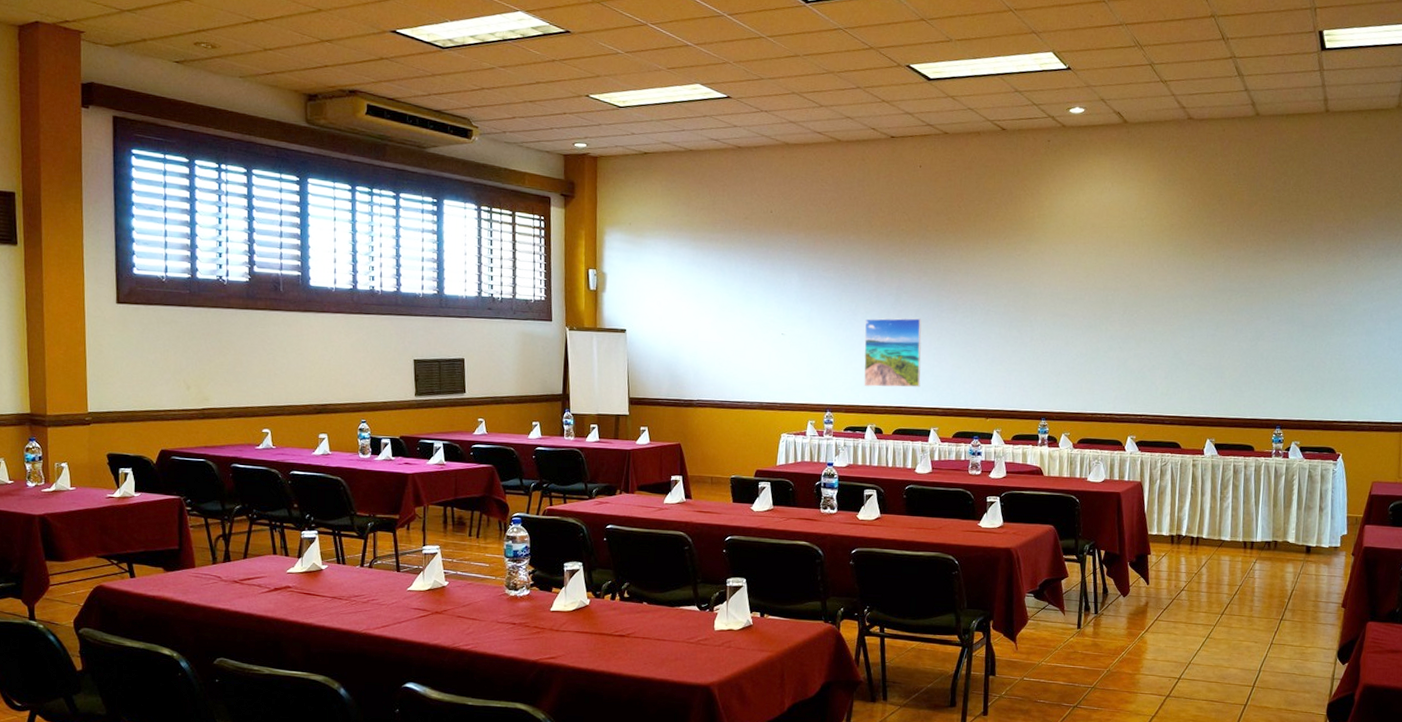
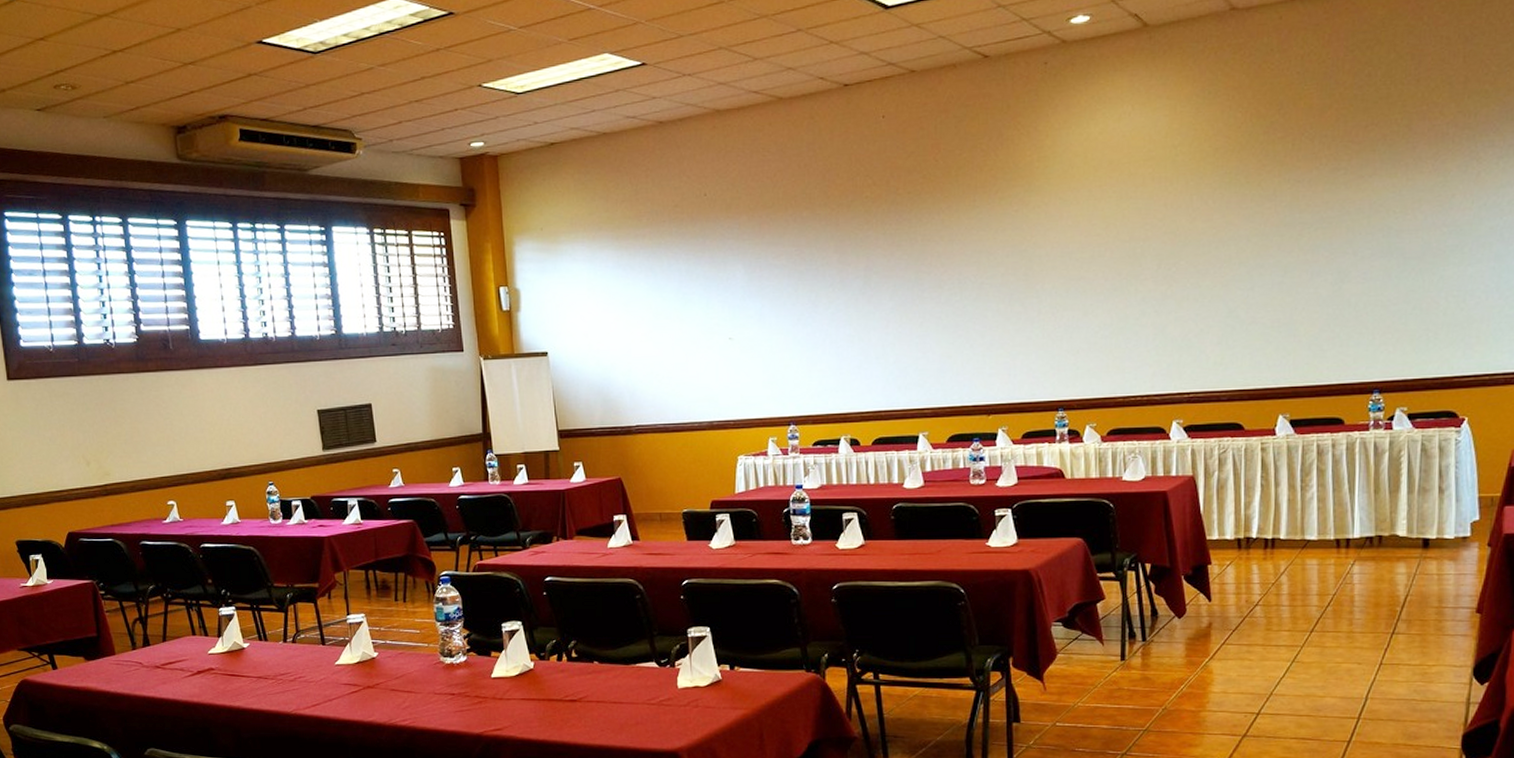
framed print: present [864,318,922,387] -> none [828,303,903,390]

